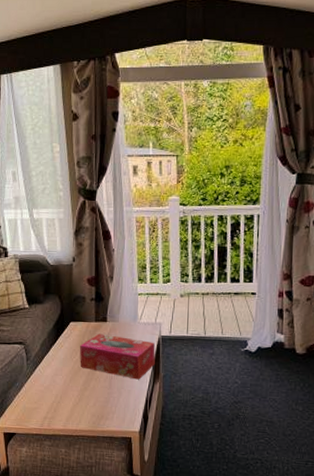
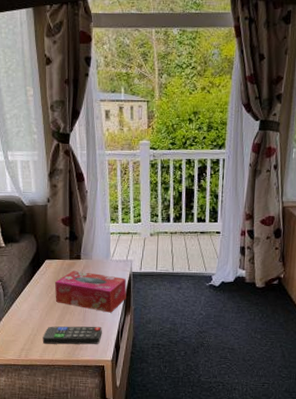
remote control: none [66,393,129,414] -> present [42,326,102,345]

